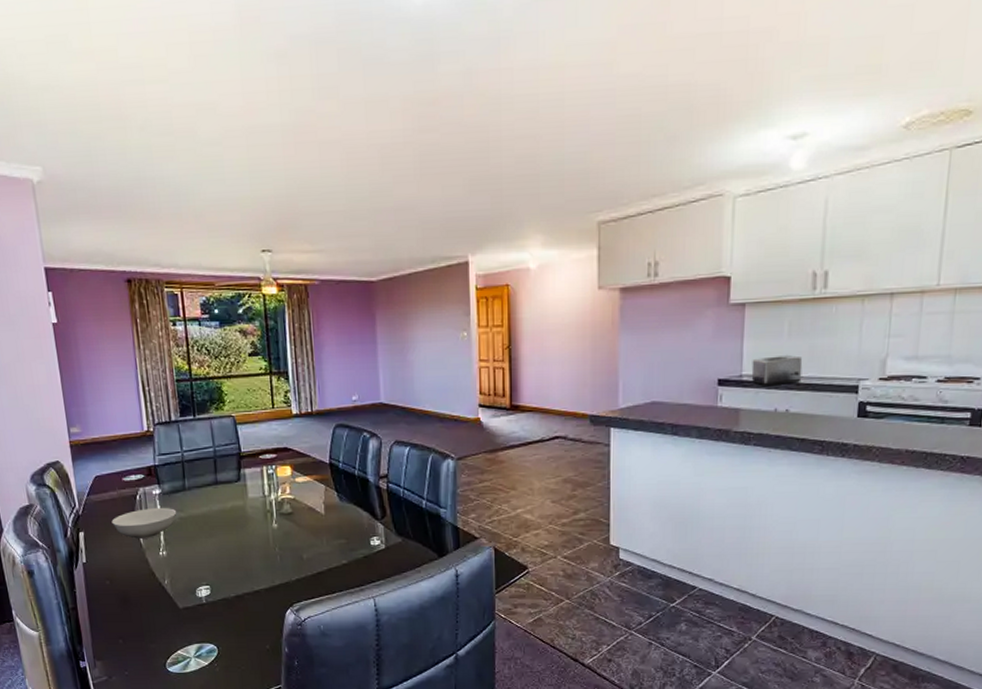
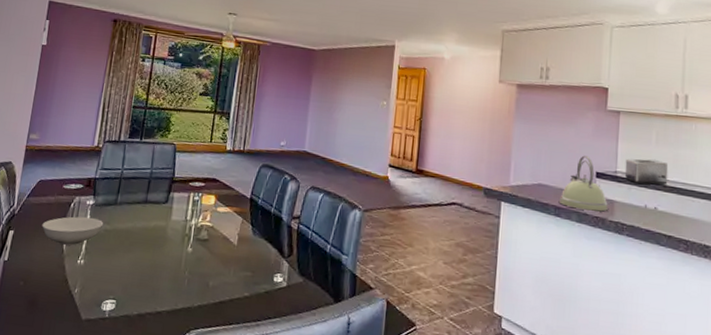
kettle: none [675,362,734,425] -> present [558,155,609,212]

